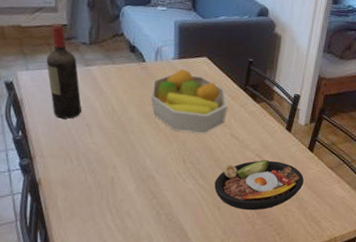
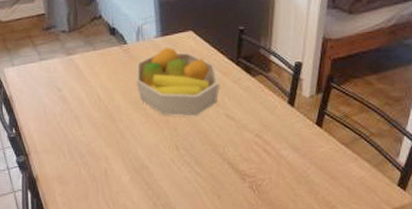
wine bottle: present [46,23,82,119] -> none [29,14,68,113]
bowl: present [214,160,304,211] -> none [212,140,313,197]

